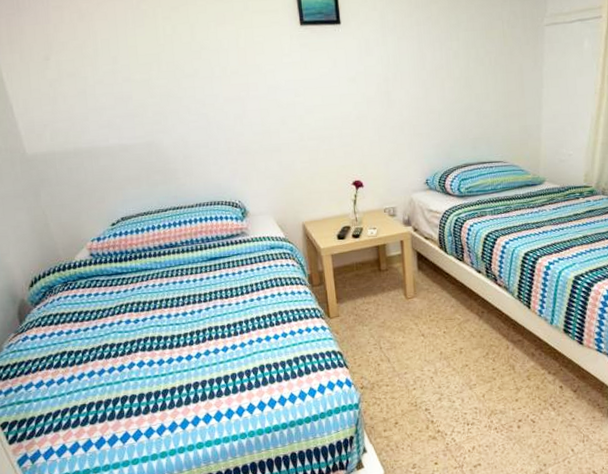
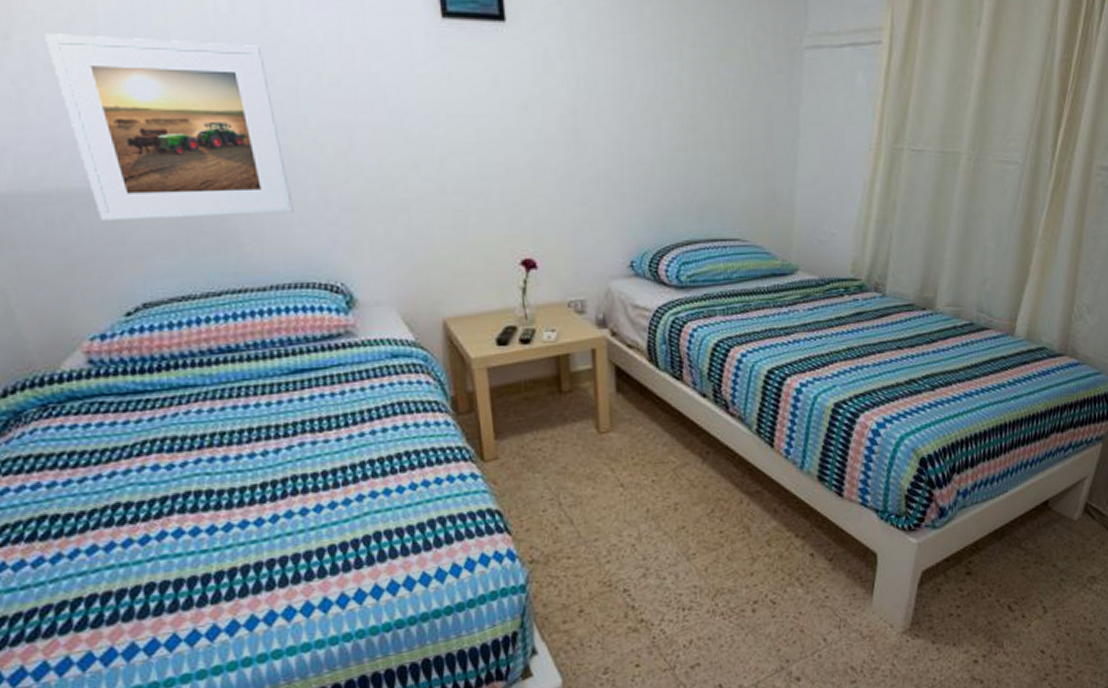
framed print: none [68,52,210,168] -> present [45,33,294,222]

